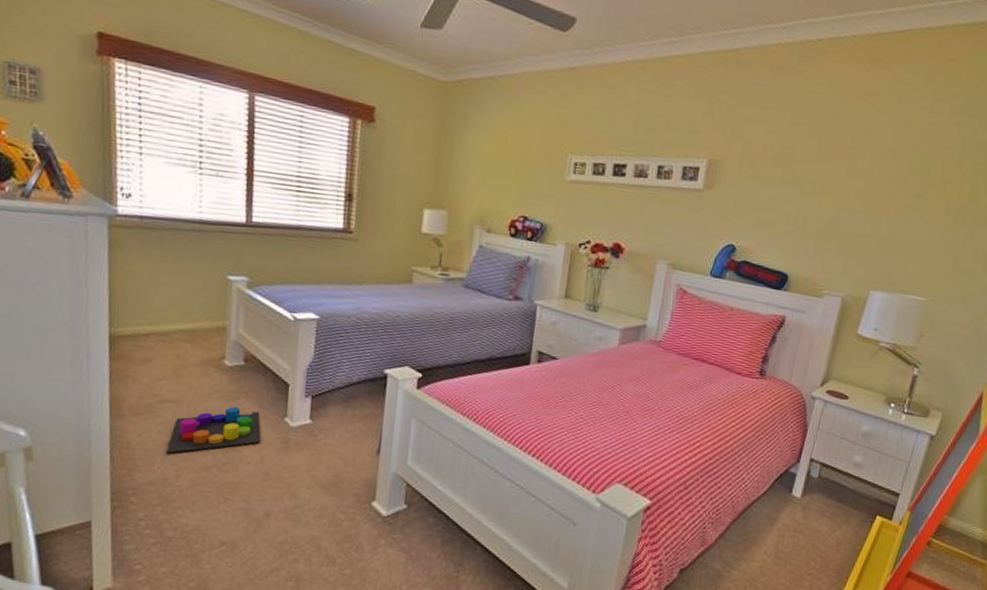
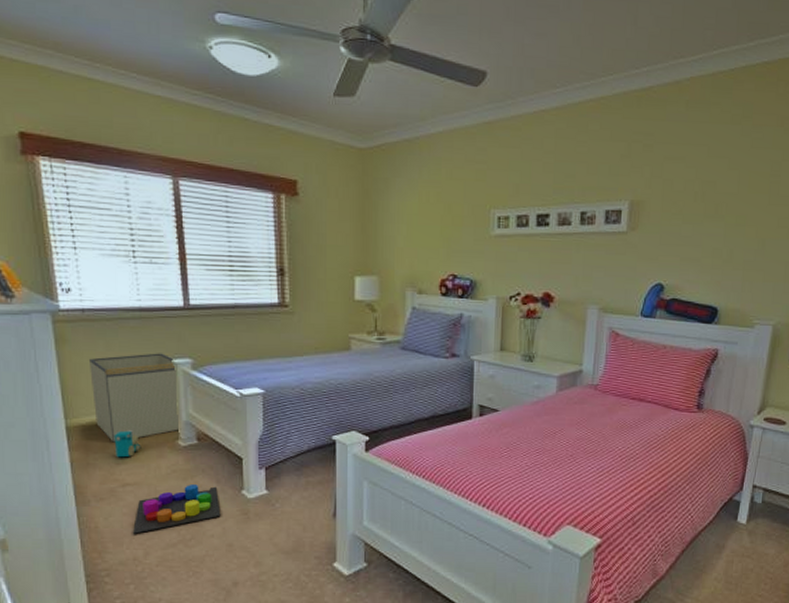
storage bin: none [141,267,232,356] -> present [88,353,181,443]
toy train: none [156,345,186,373] -> present [114,430,141,458]

